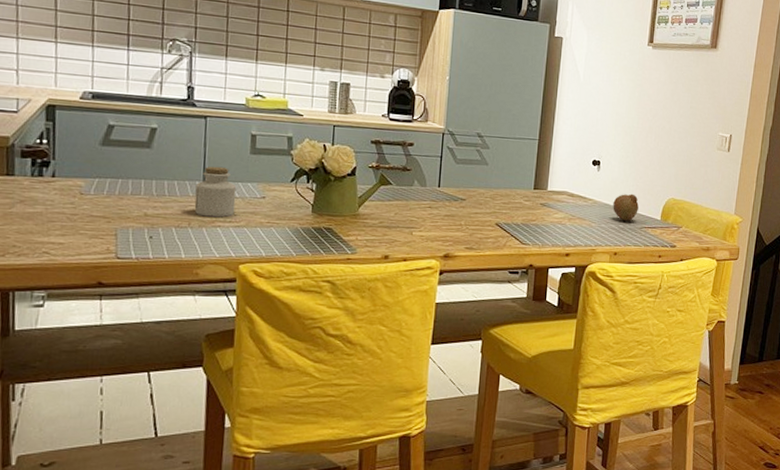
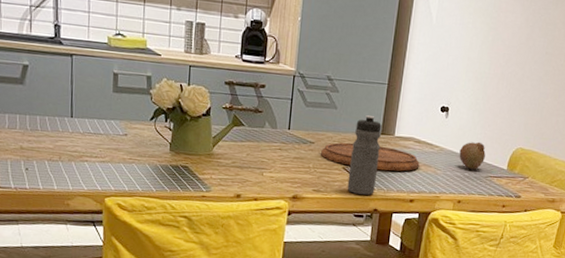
jar: present [194,166,237,218] -> none [64,103,101,153]
cutting board: none [473,198,574,226] -> present [321,142,420,172]
water bottle: none [501,170,534,251] -> present [347,114,382,195]

